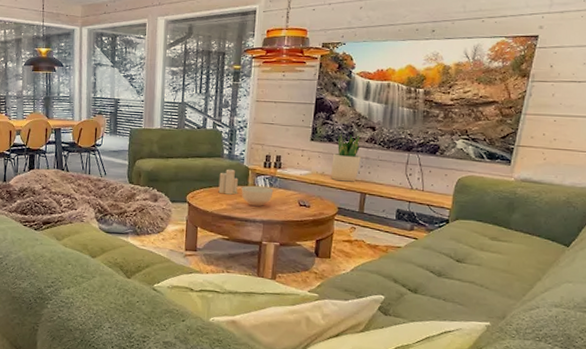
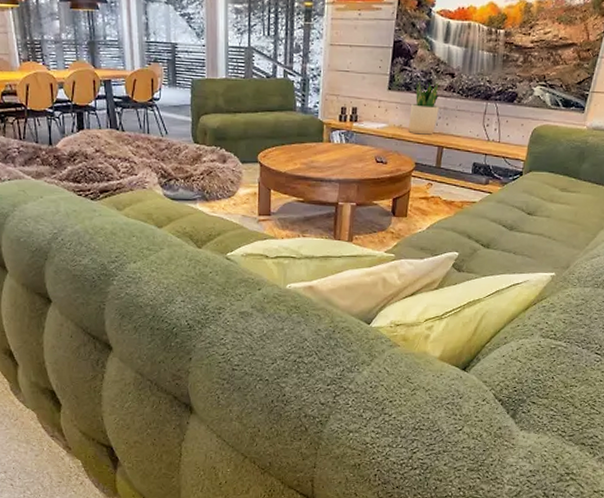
candle: present [218,169,238,195] -> none [291,123,313,153]
bowl: present [241,185,274,207] -> none [315,141,350,165]

